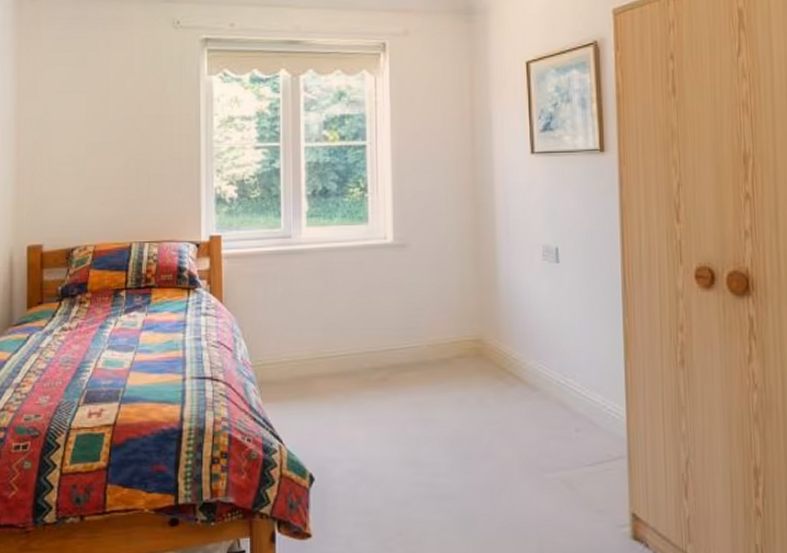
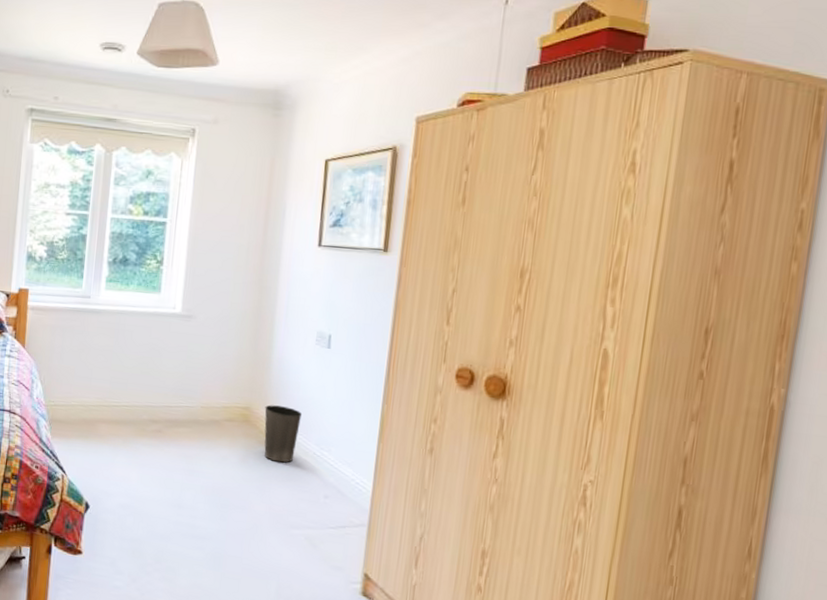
waste basket: none [497,333,539,397] -> present [264,404,303,463]

